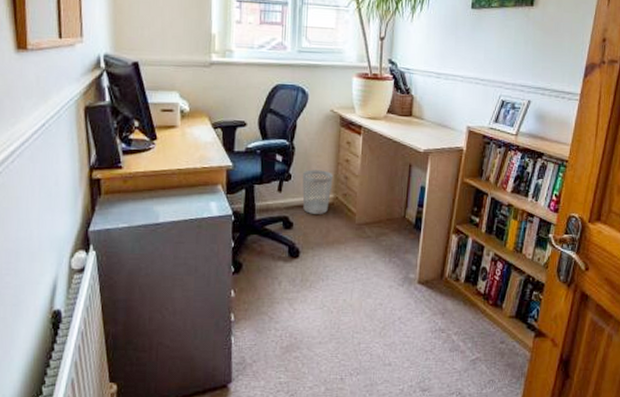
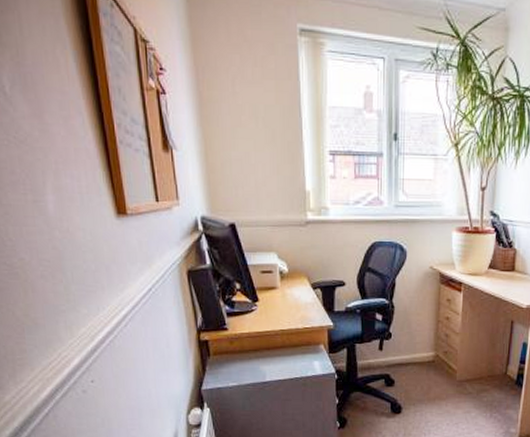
wastebasket: present [302,169,333,214] -> none [402,328,434,372]

